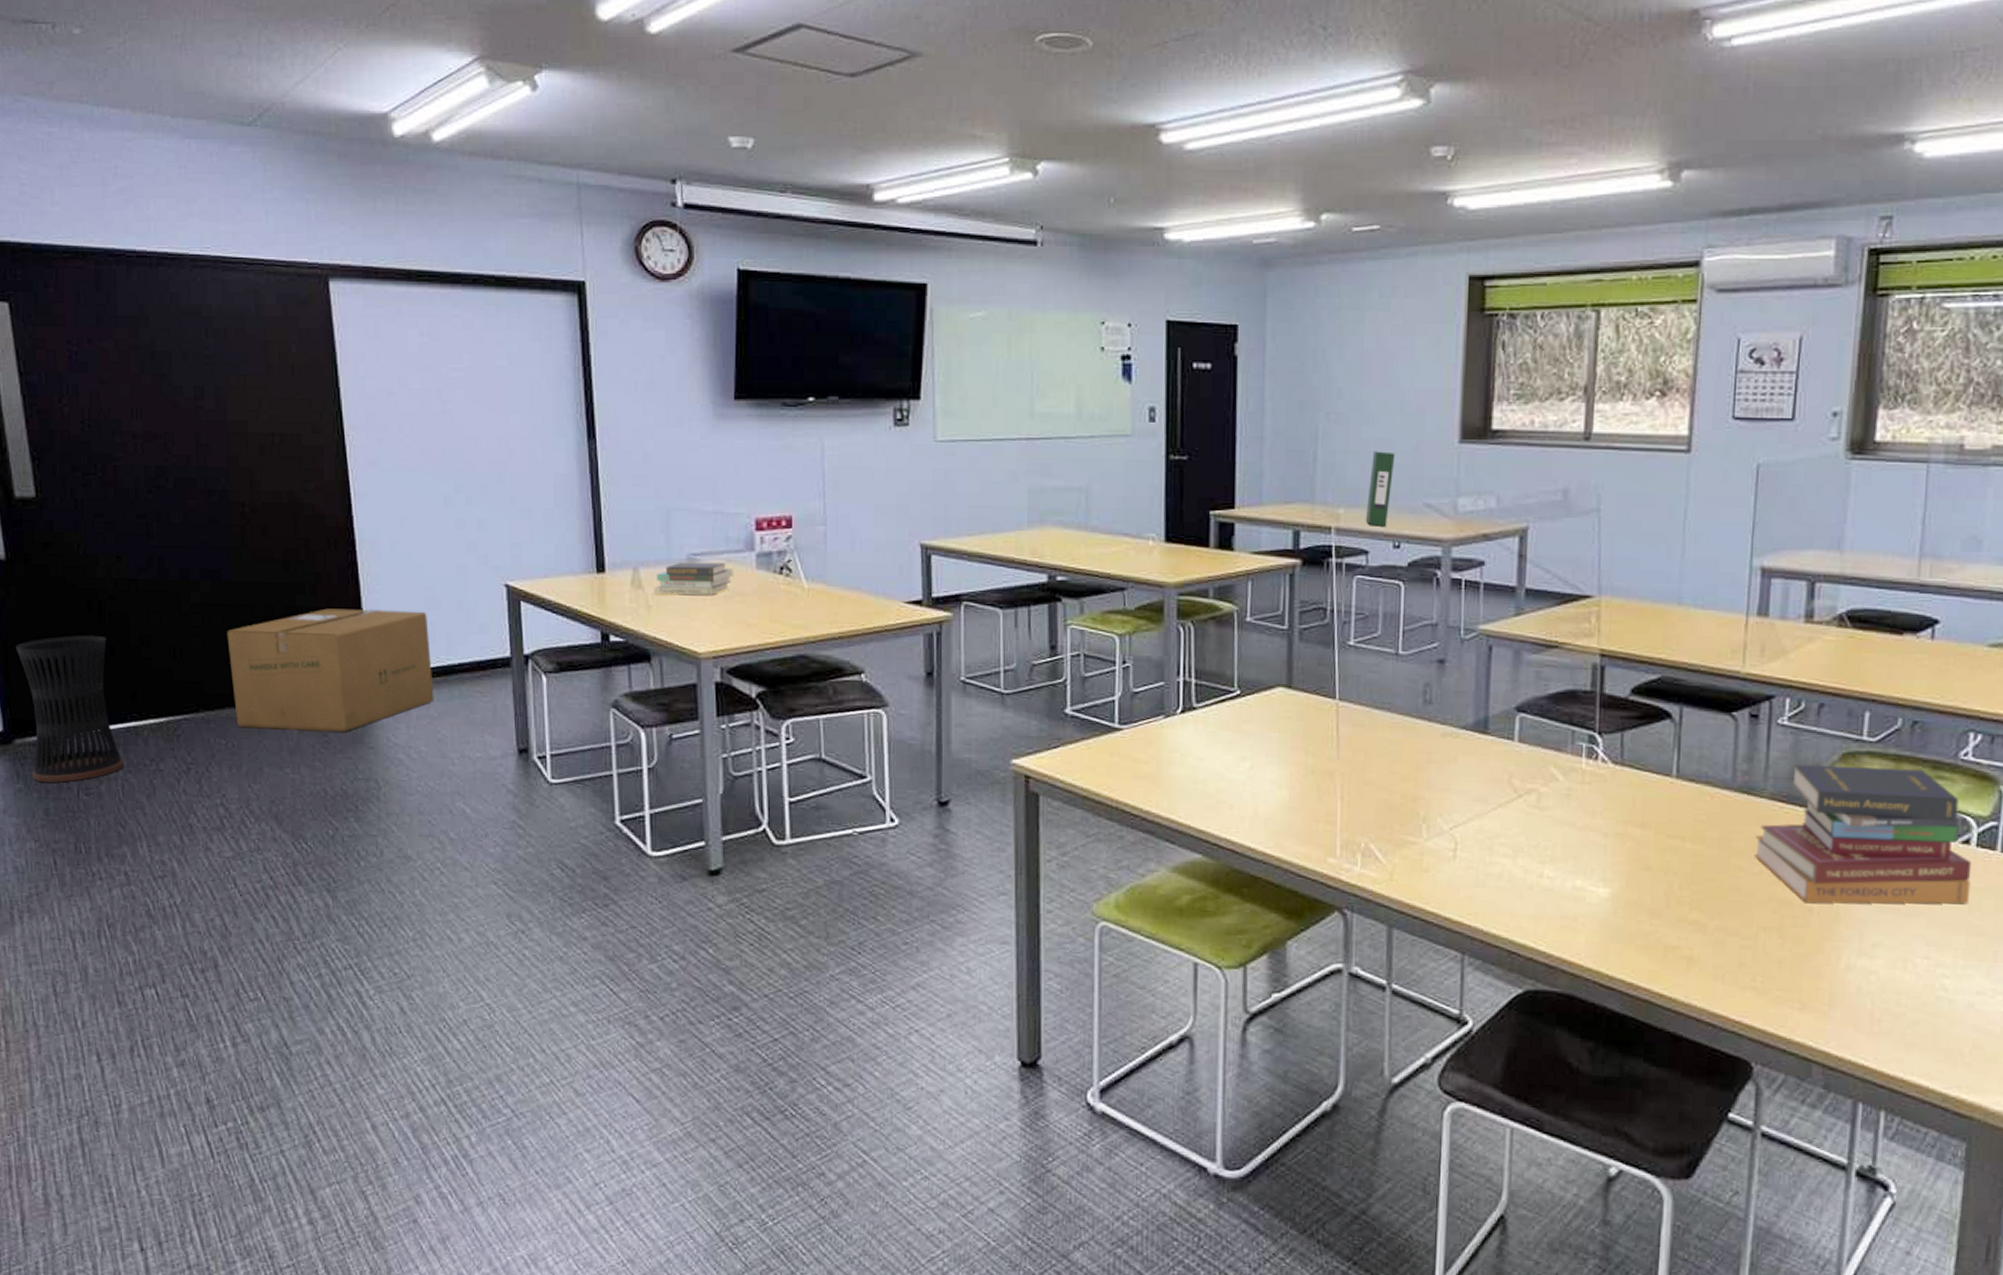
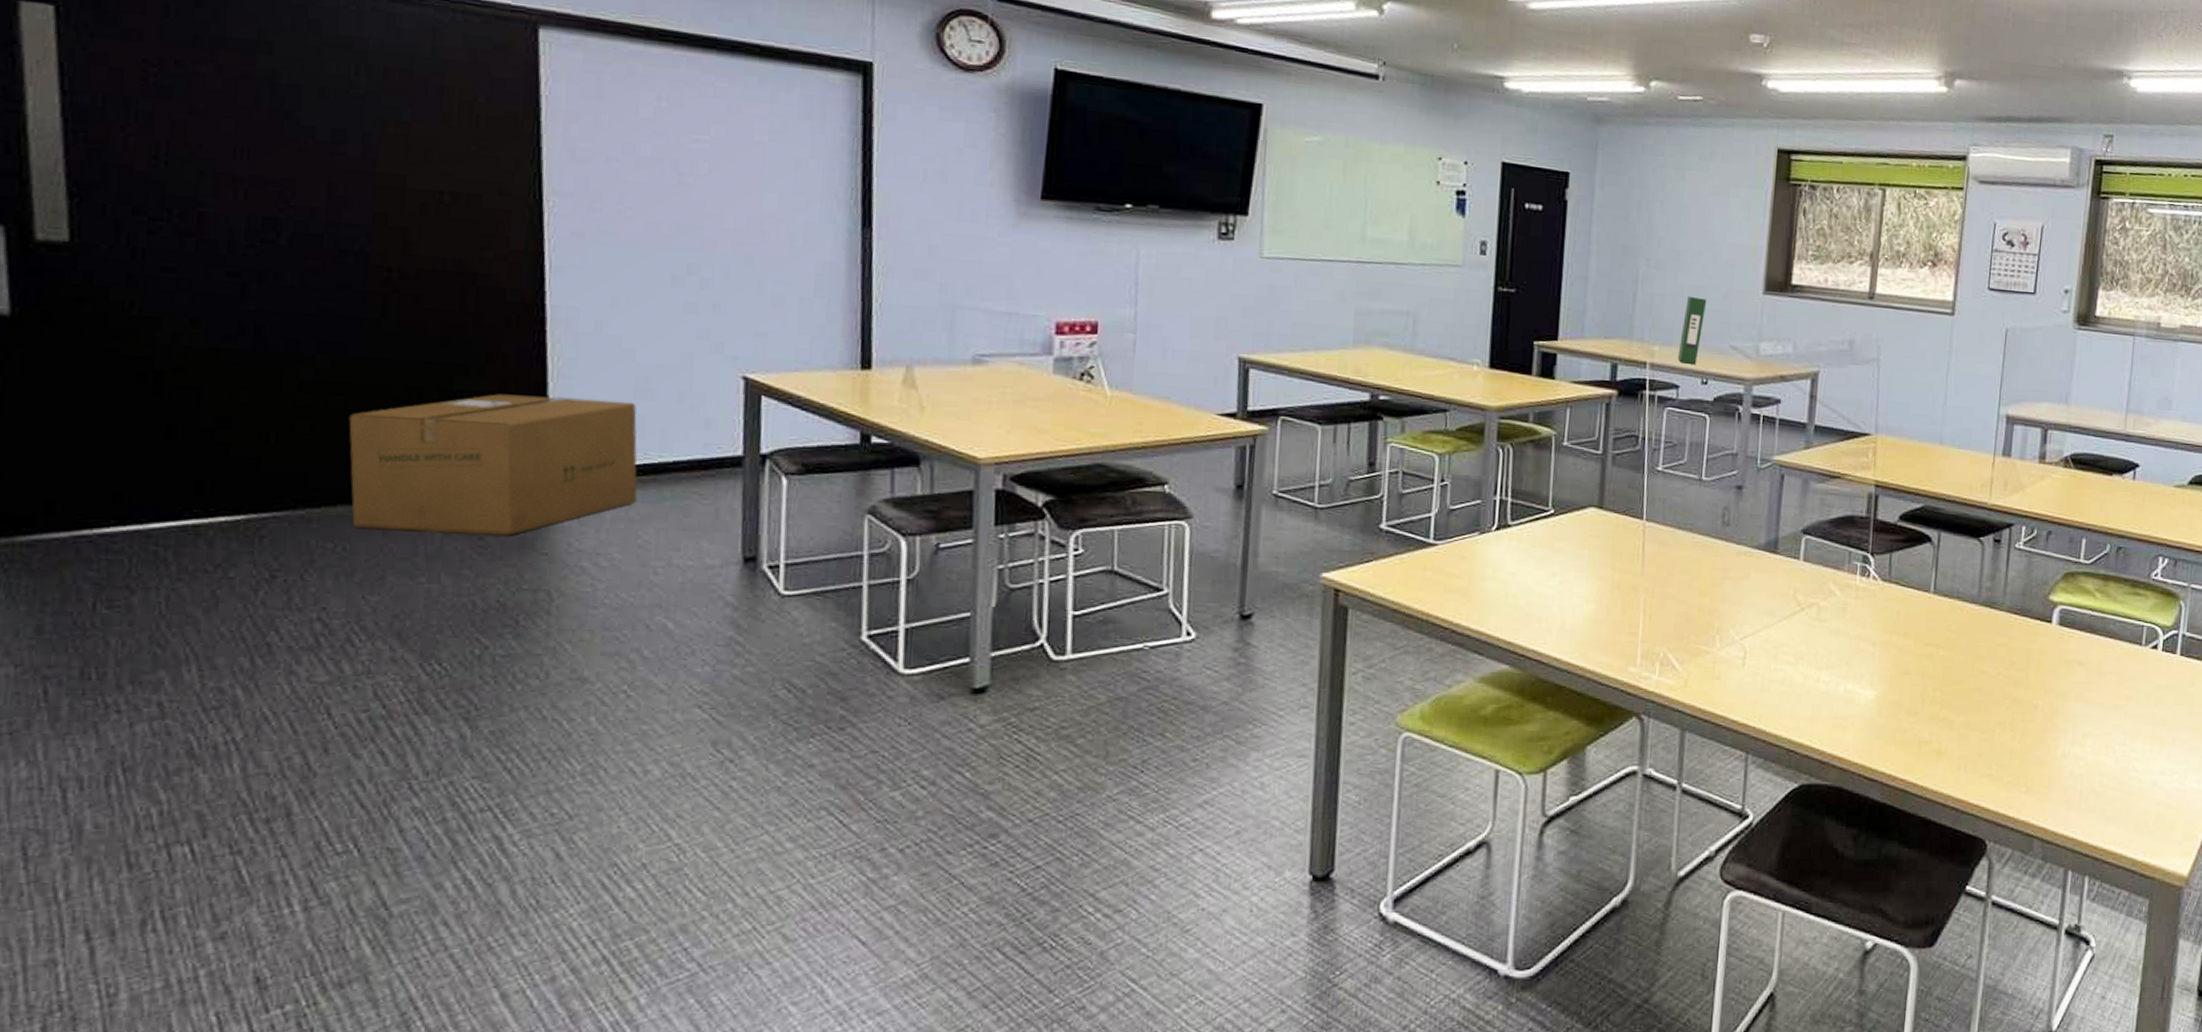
umbrella stand: present [15,635,124,783] -> none [12,412,173,593]
books: present [654,562,733,596] -> none [930,362,1026,399]
books: present [1754,763,1972,905] -> none [1993,582,2159,701]

